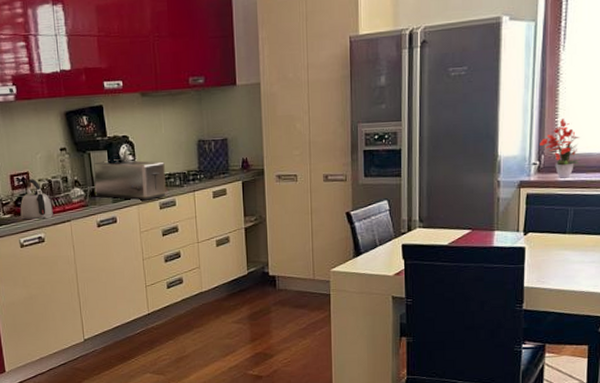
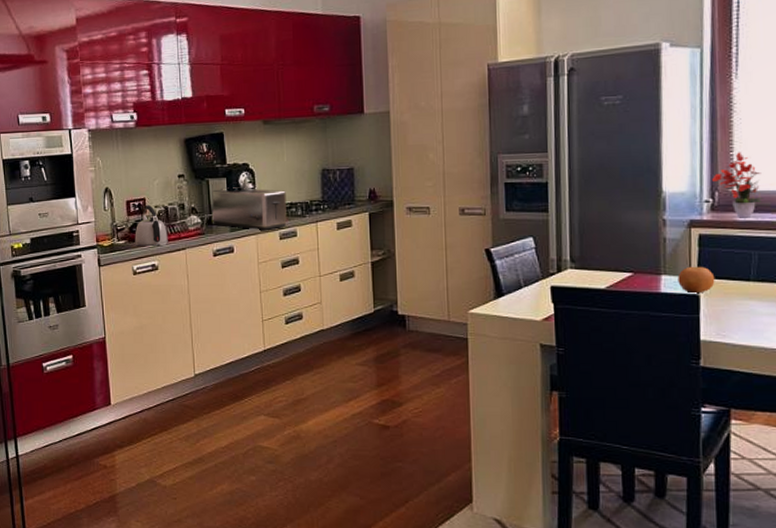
fruit: none [508,222,538,247] -> present [677,266,715,294]

